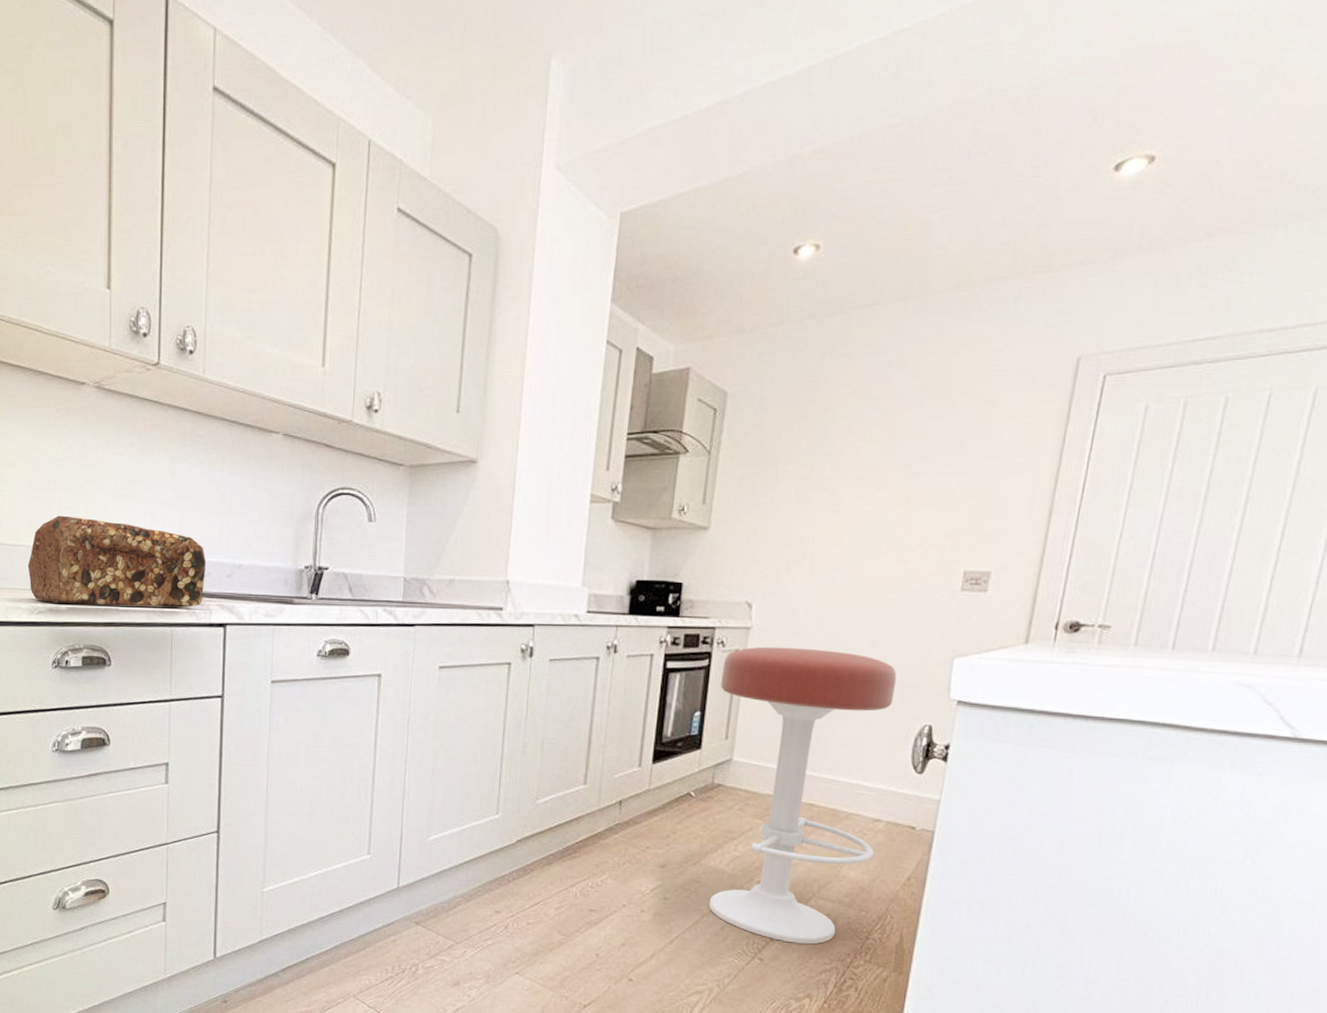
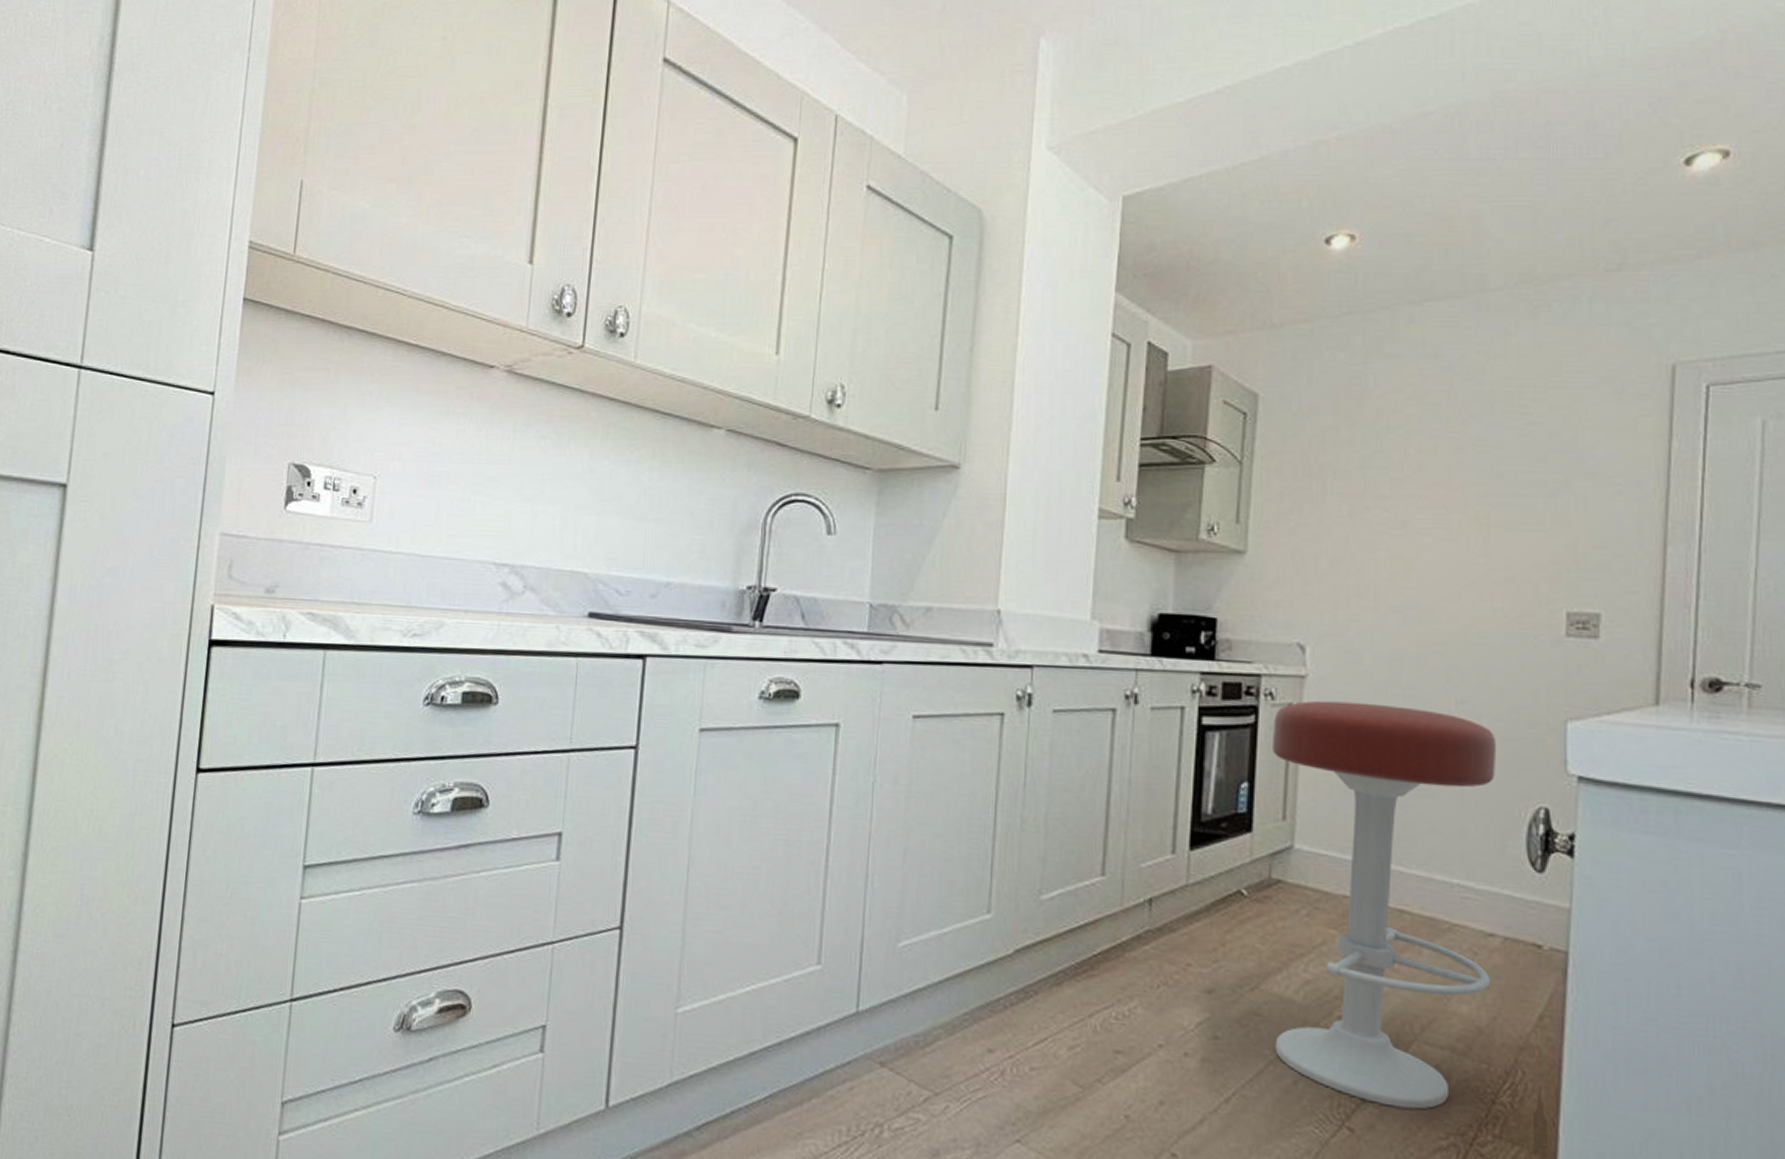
bread loaf: present [27,515,206,608] -> none [405,518,626,634]

